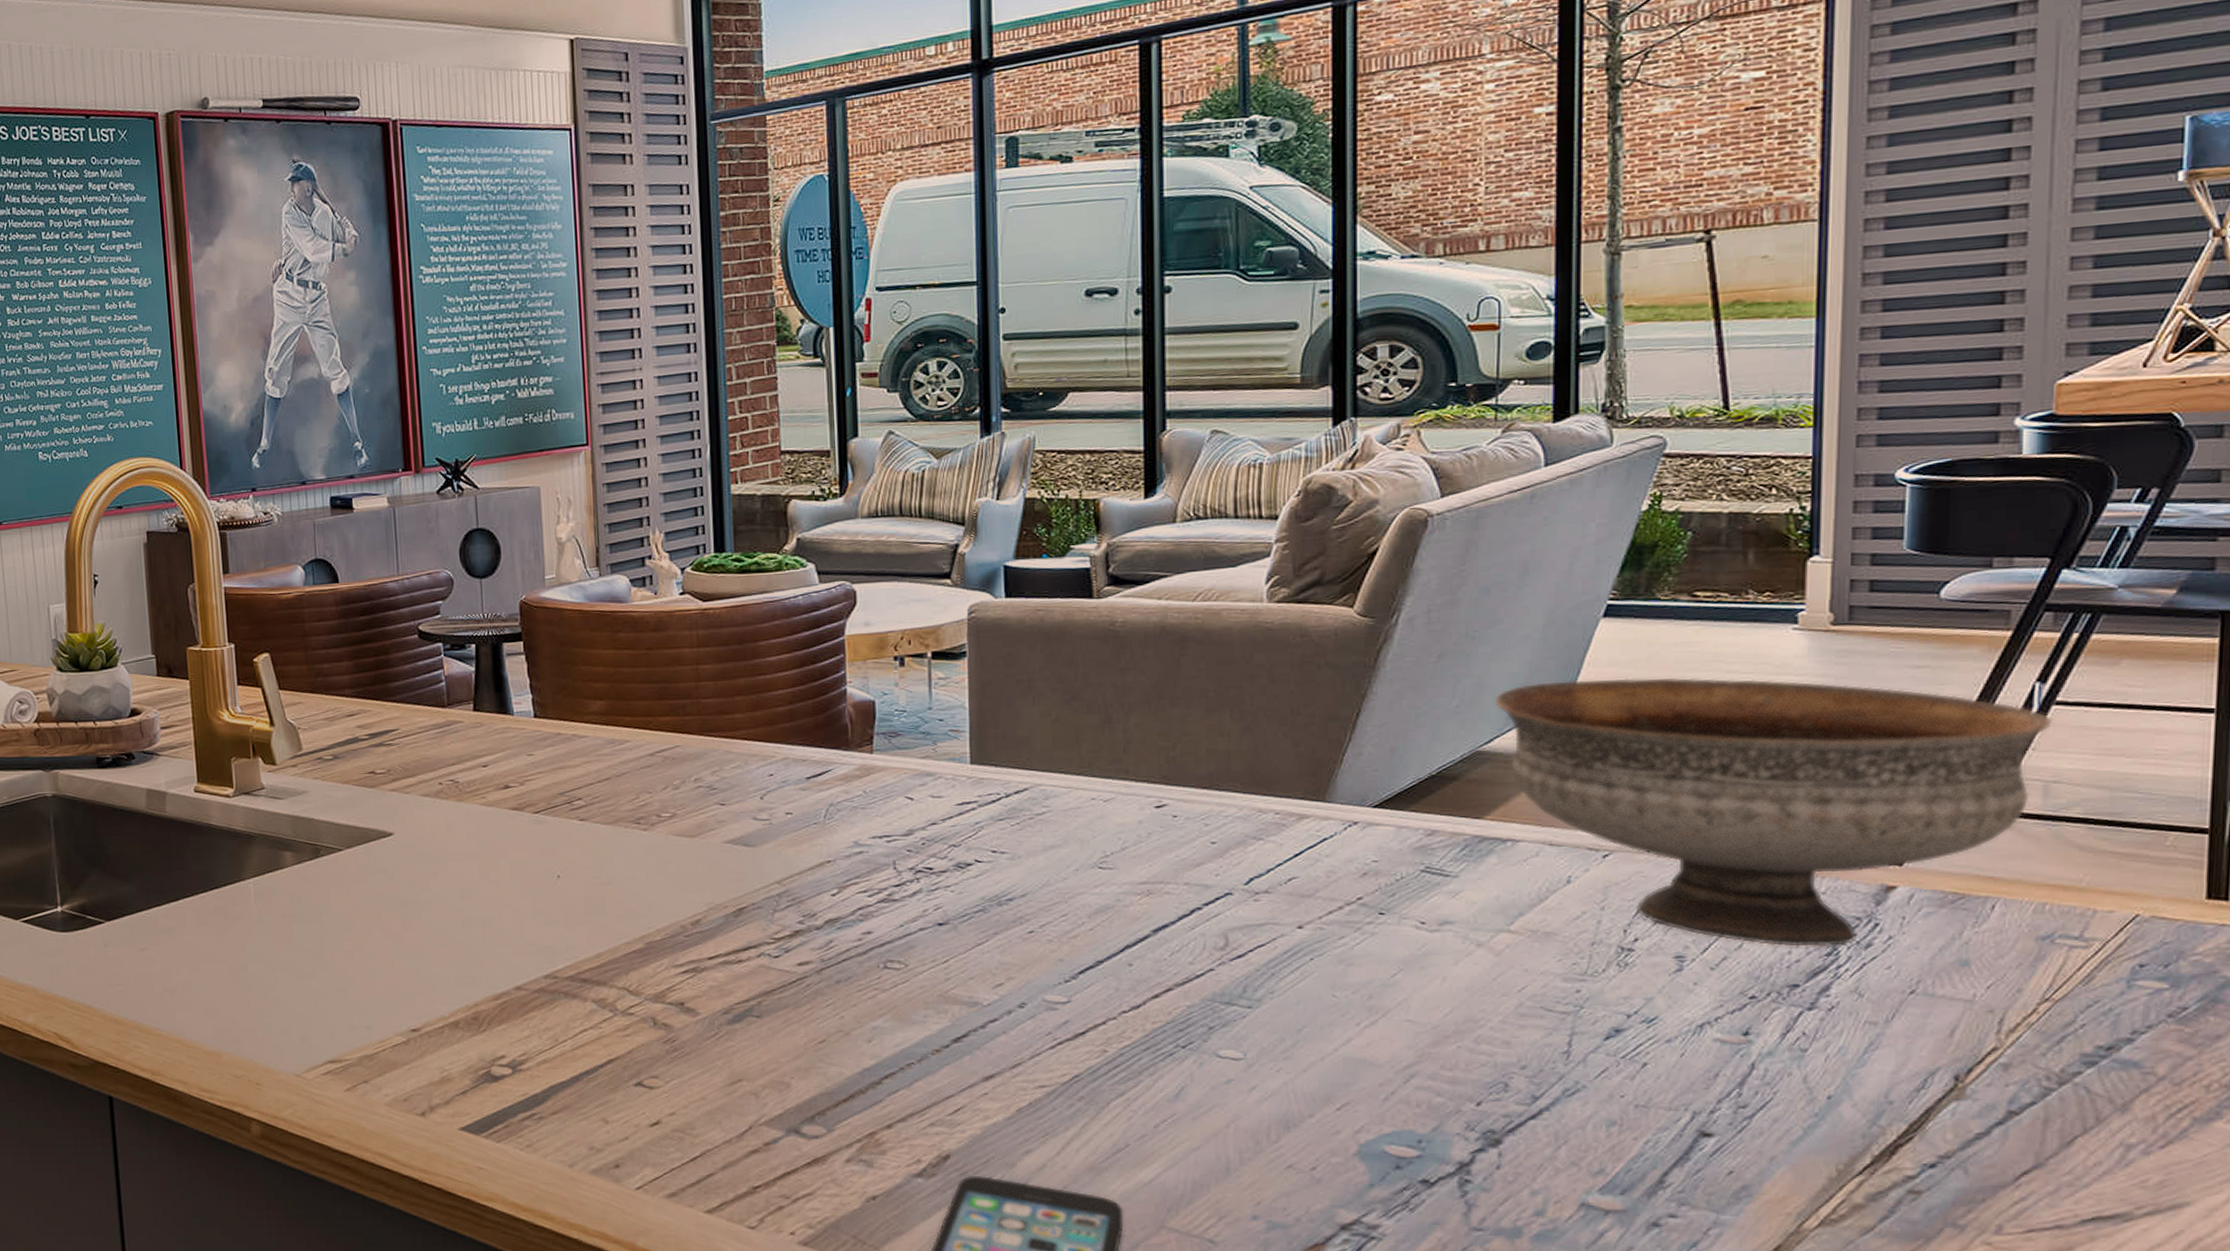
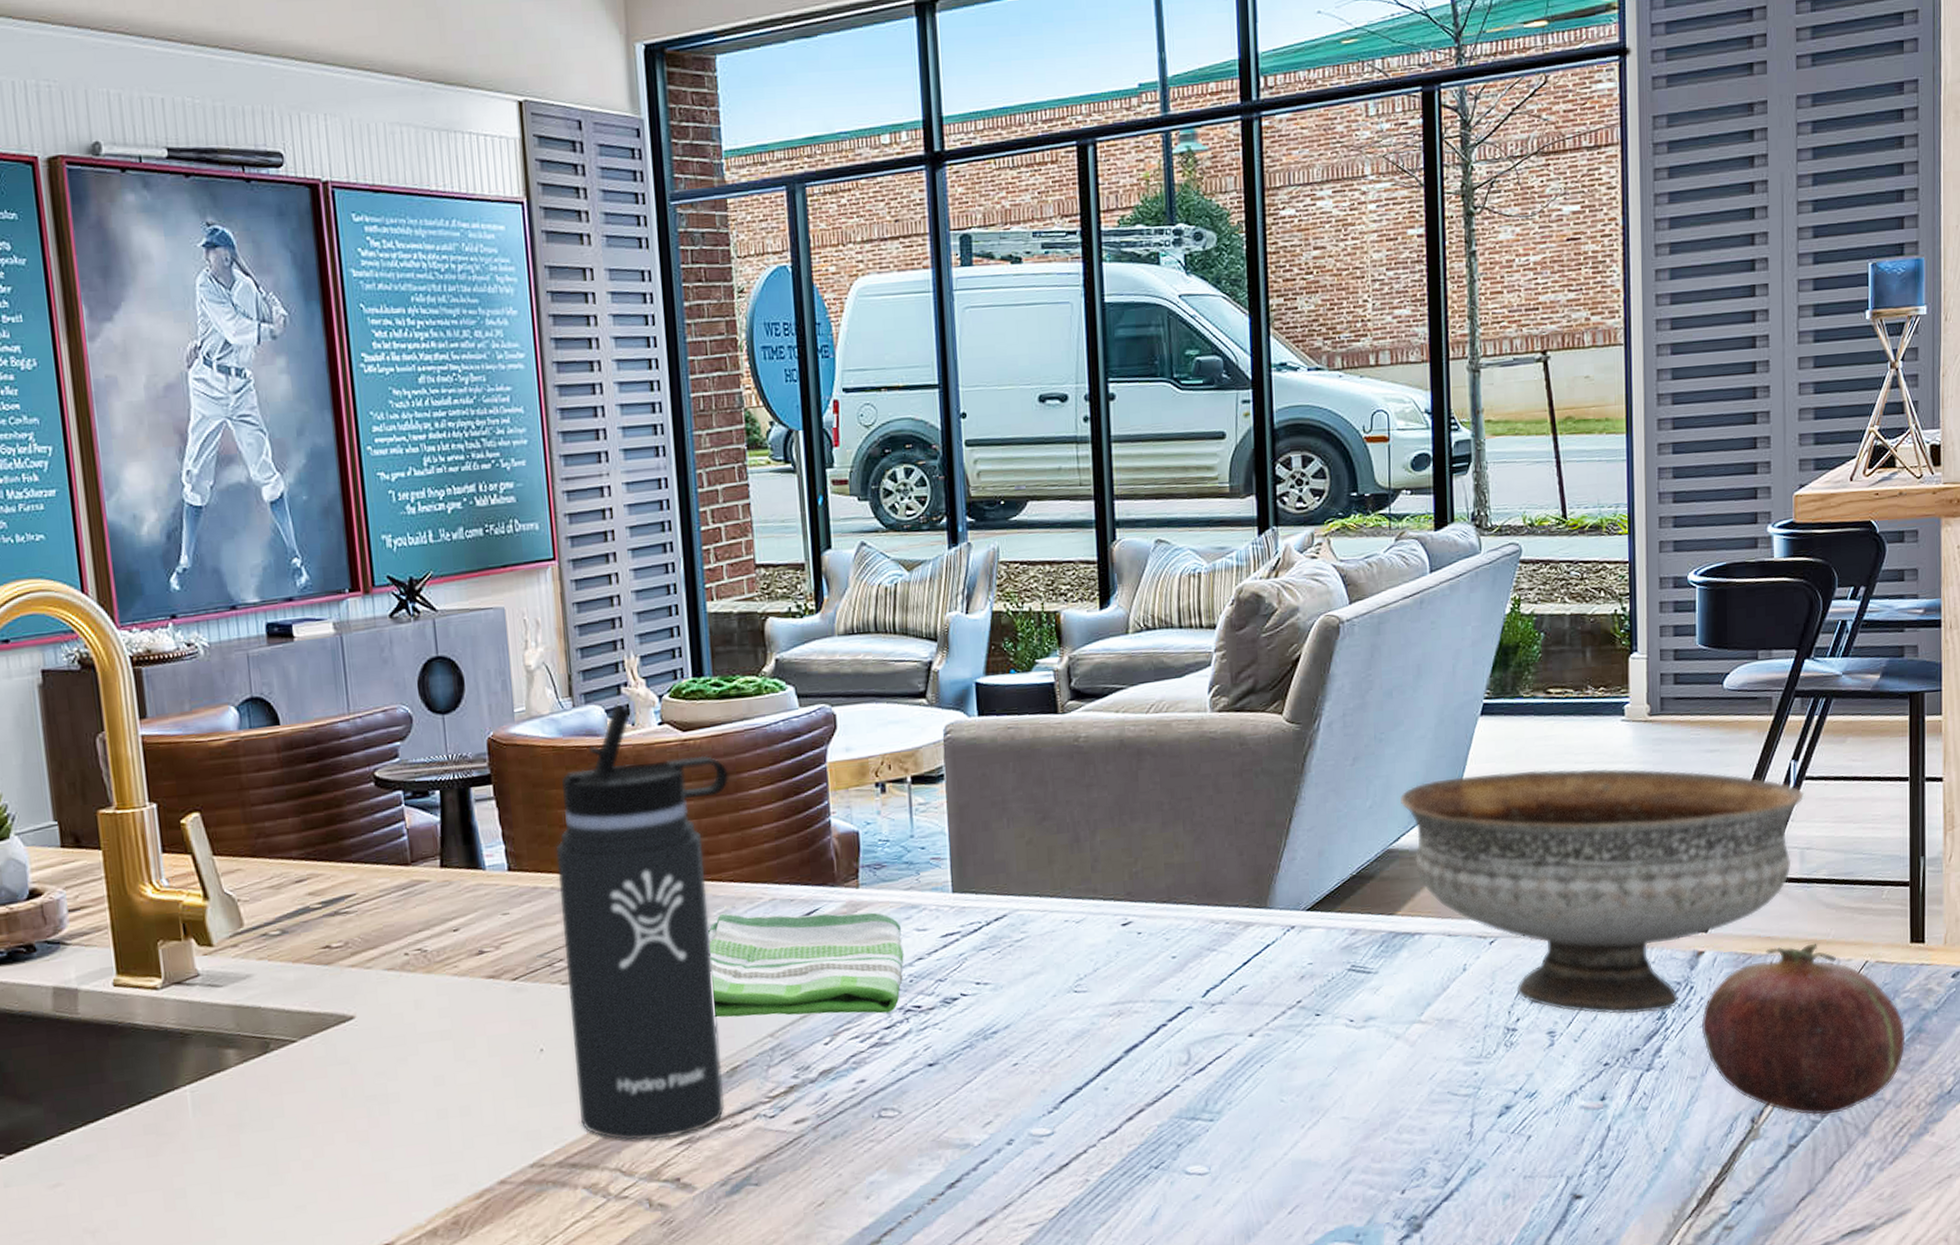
thermos bottle: none [578,573,747,966] -> present [555,703,730,1141]
dish towel: none [720,768,917,872] -> present [708,912,904,1018]
fruit: none [1887,889,2193,1083] -> present [1701,943,1906,1116]

